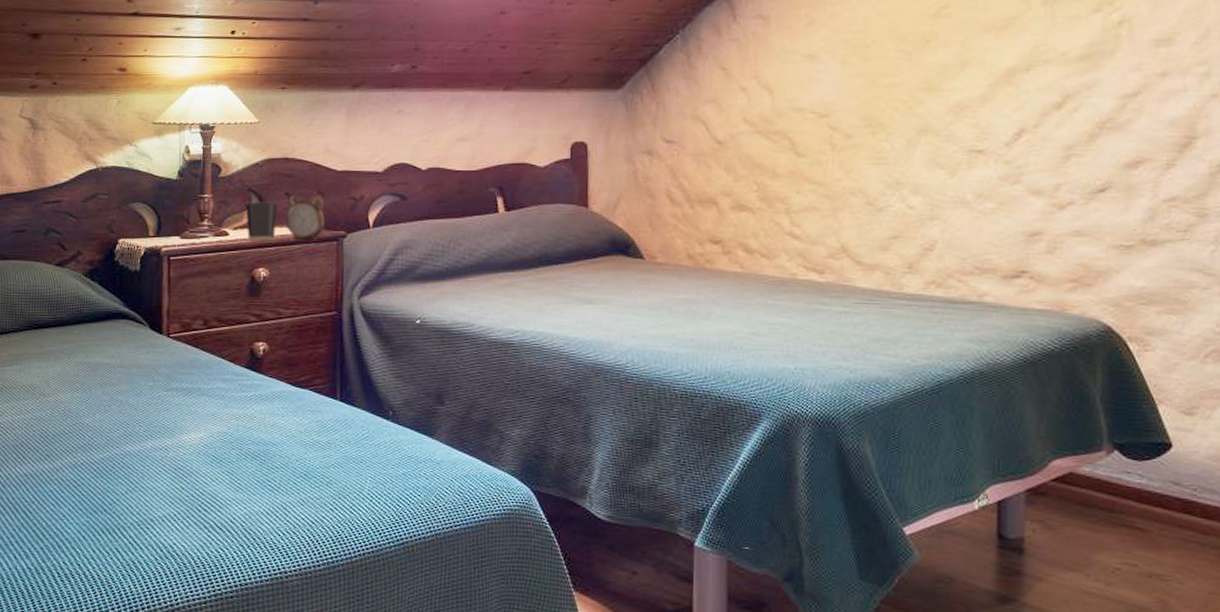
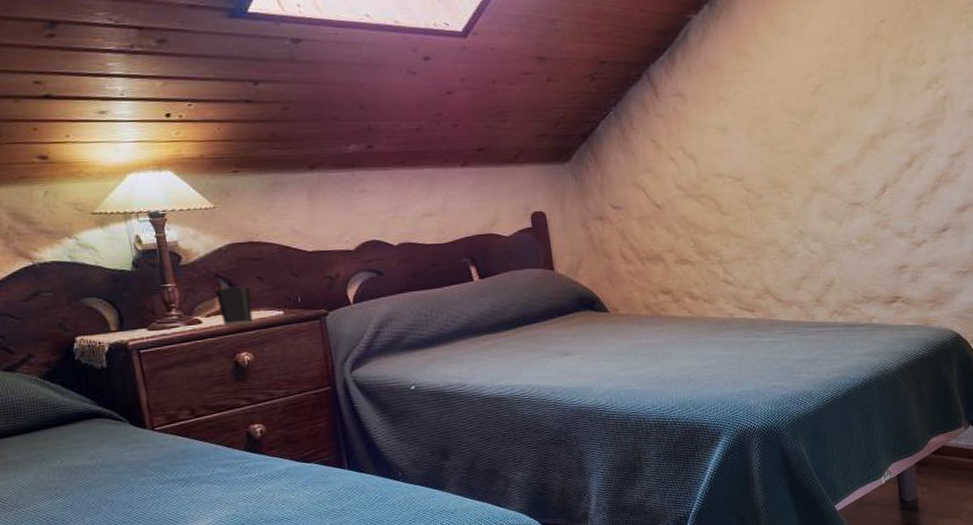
alarm clock: present [285,188,326,242] -> none [261,271,304,324]

